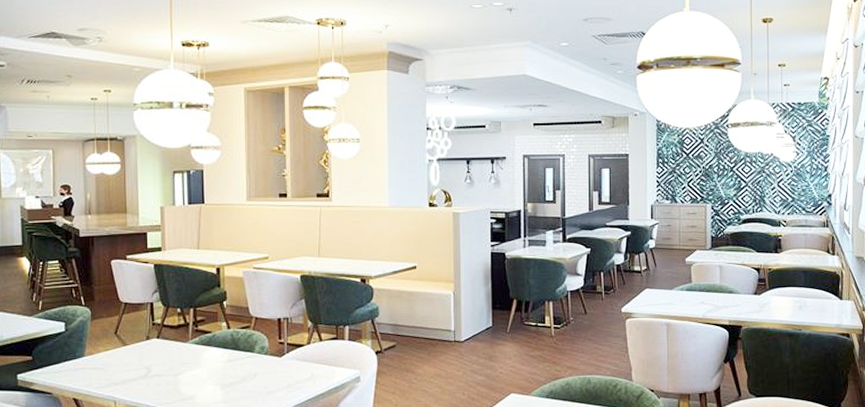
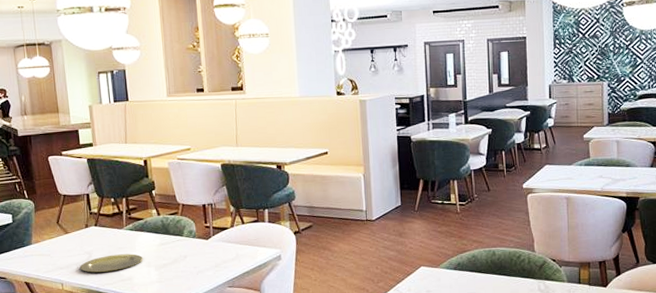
plate: none [136,370,208,390] -> present [79,254,143,273]

